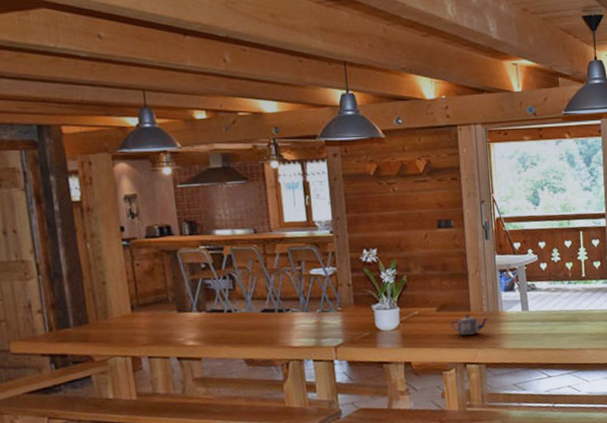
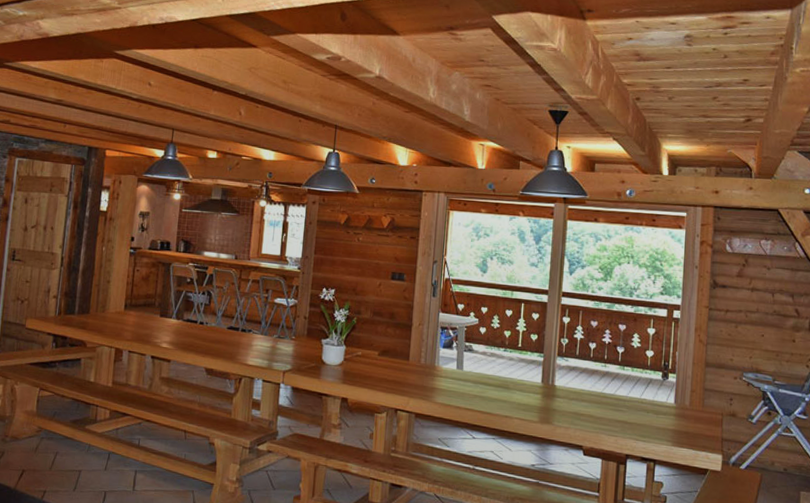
teapot: present [450,314,489,335] -> none [389,363,425,383]

